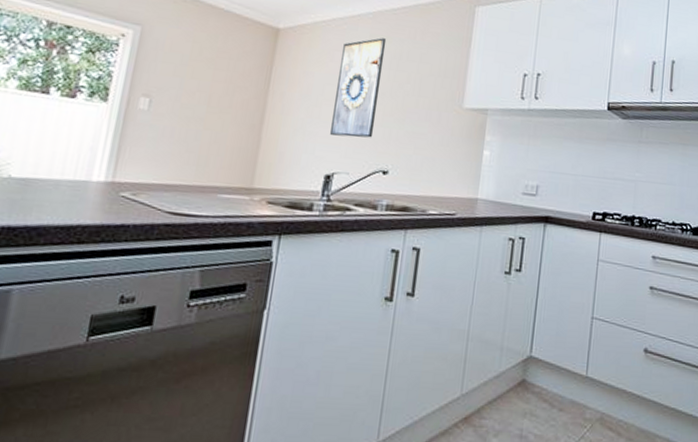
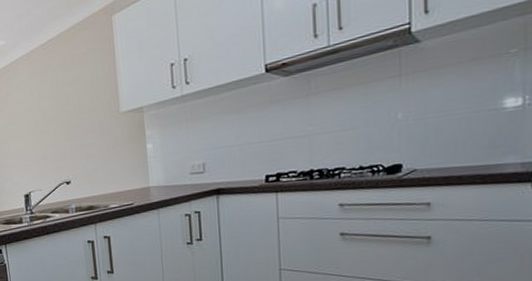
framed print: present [330,38,387,138] -> none [11,73,52,163]

